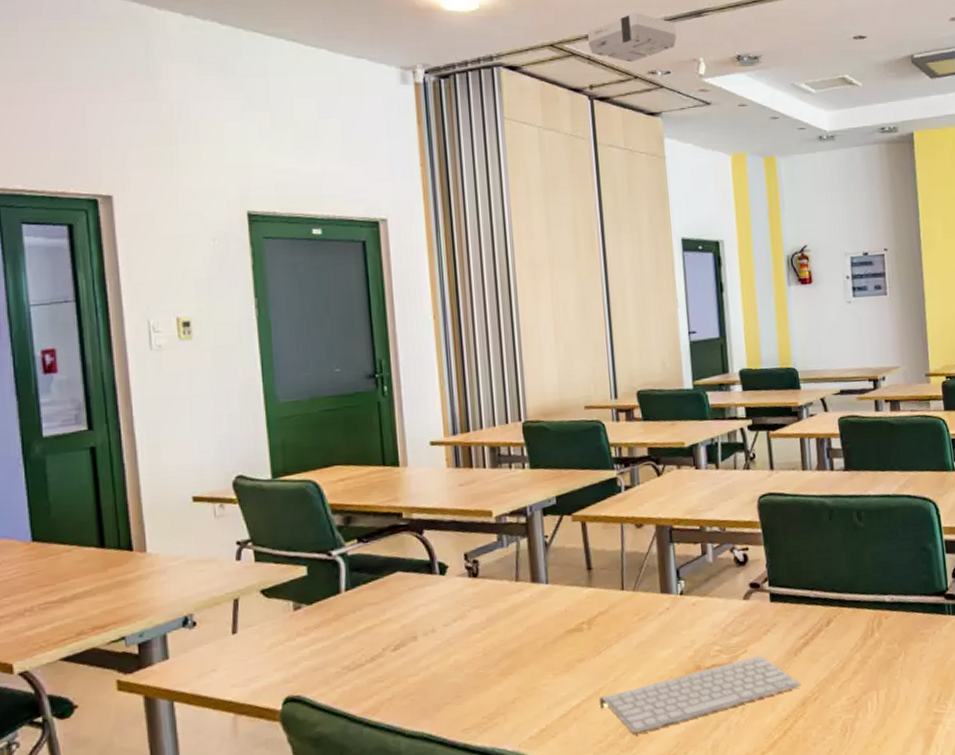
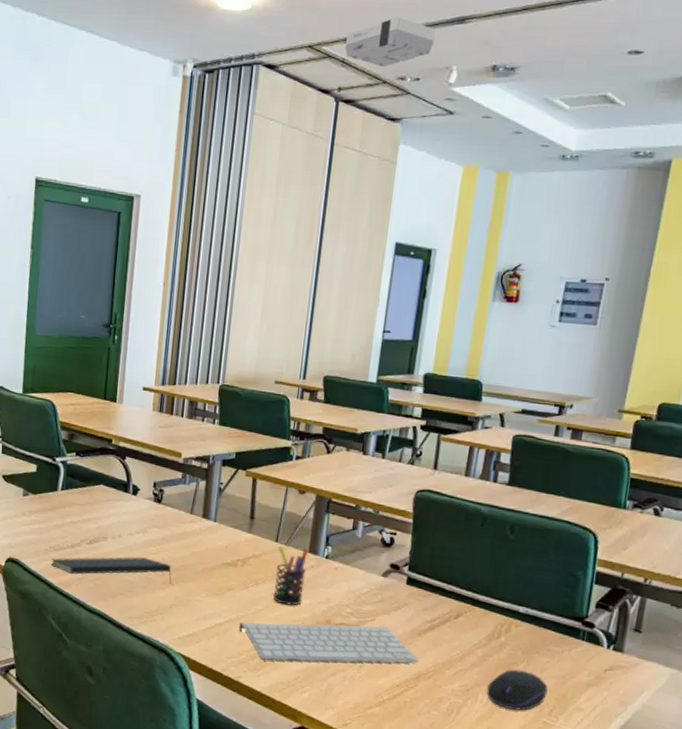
notepad: none [347,648,509,696] -> present [51,557,172,585]
pen holder: none [626,589,665,662] -> present [272,545,309,606]
computer mouse: none [873,662,931,710] -> present [486,669,548,711]

